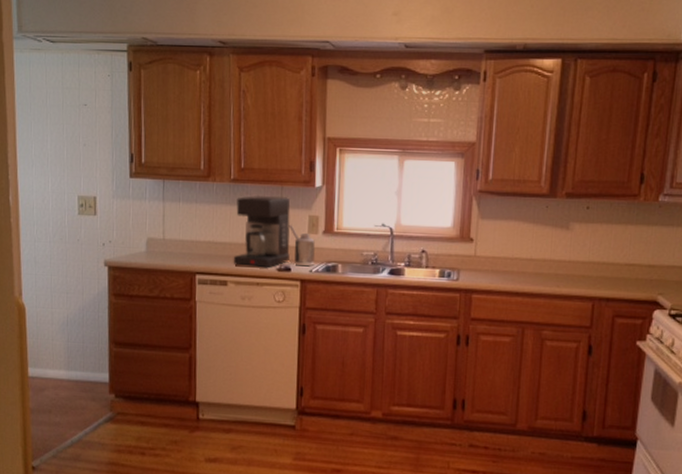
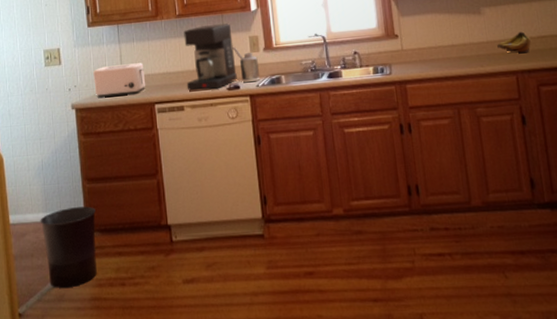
waste bin: none [61,369,121,449] -> present [40,206,97,288]
toaster: none [131,224,189,260] -> present [93,63,146,98]
fruit: none [579,255,618,280] -> present [497,31,532,54]

